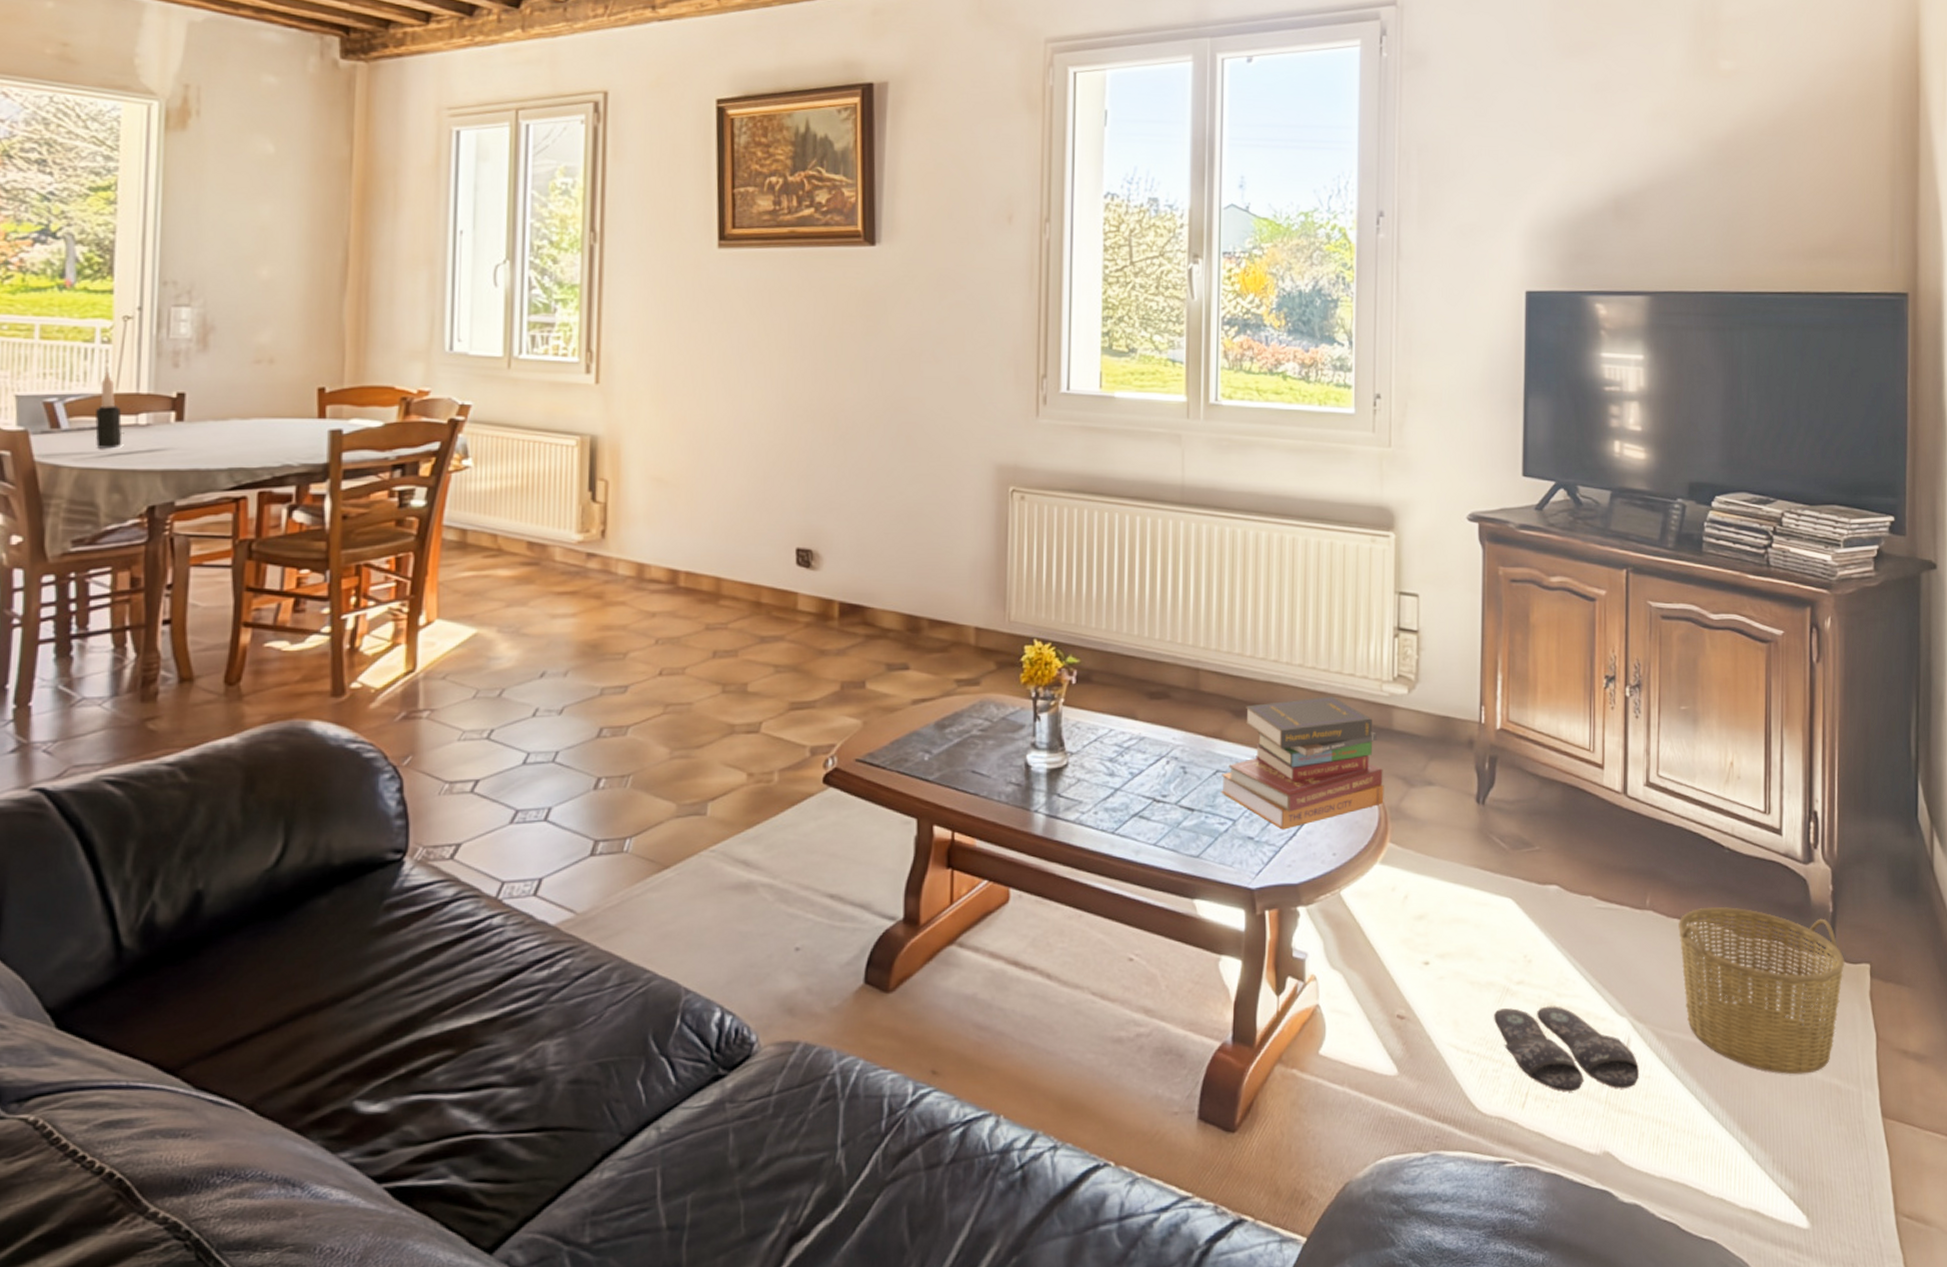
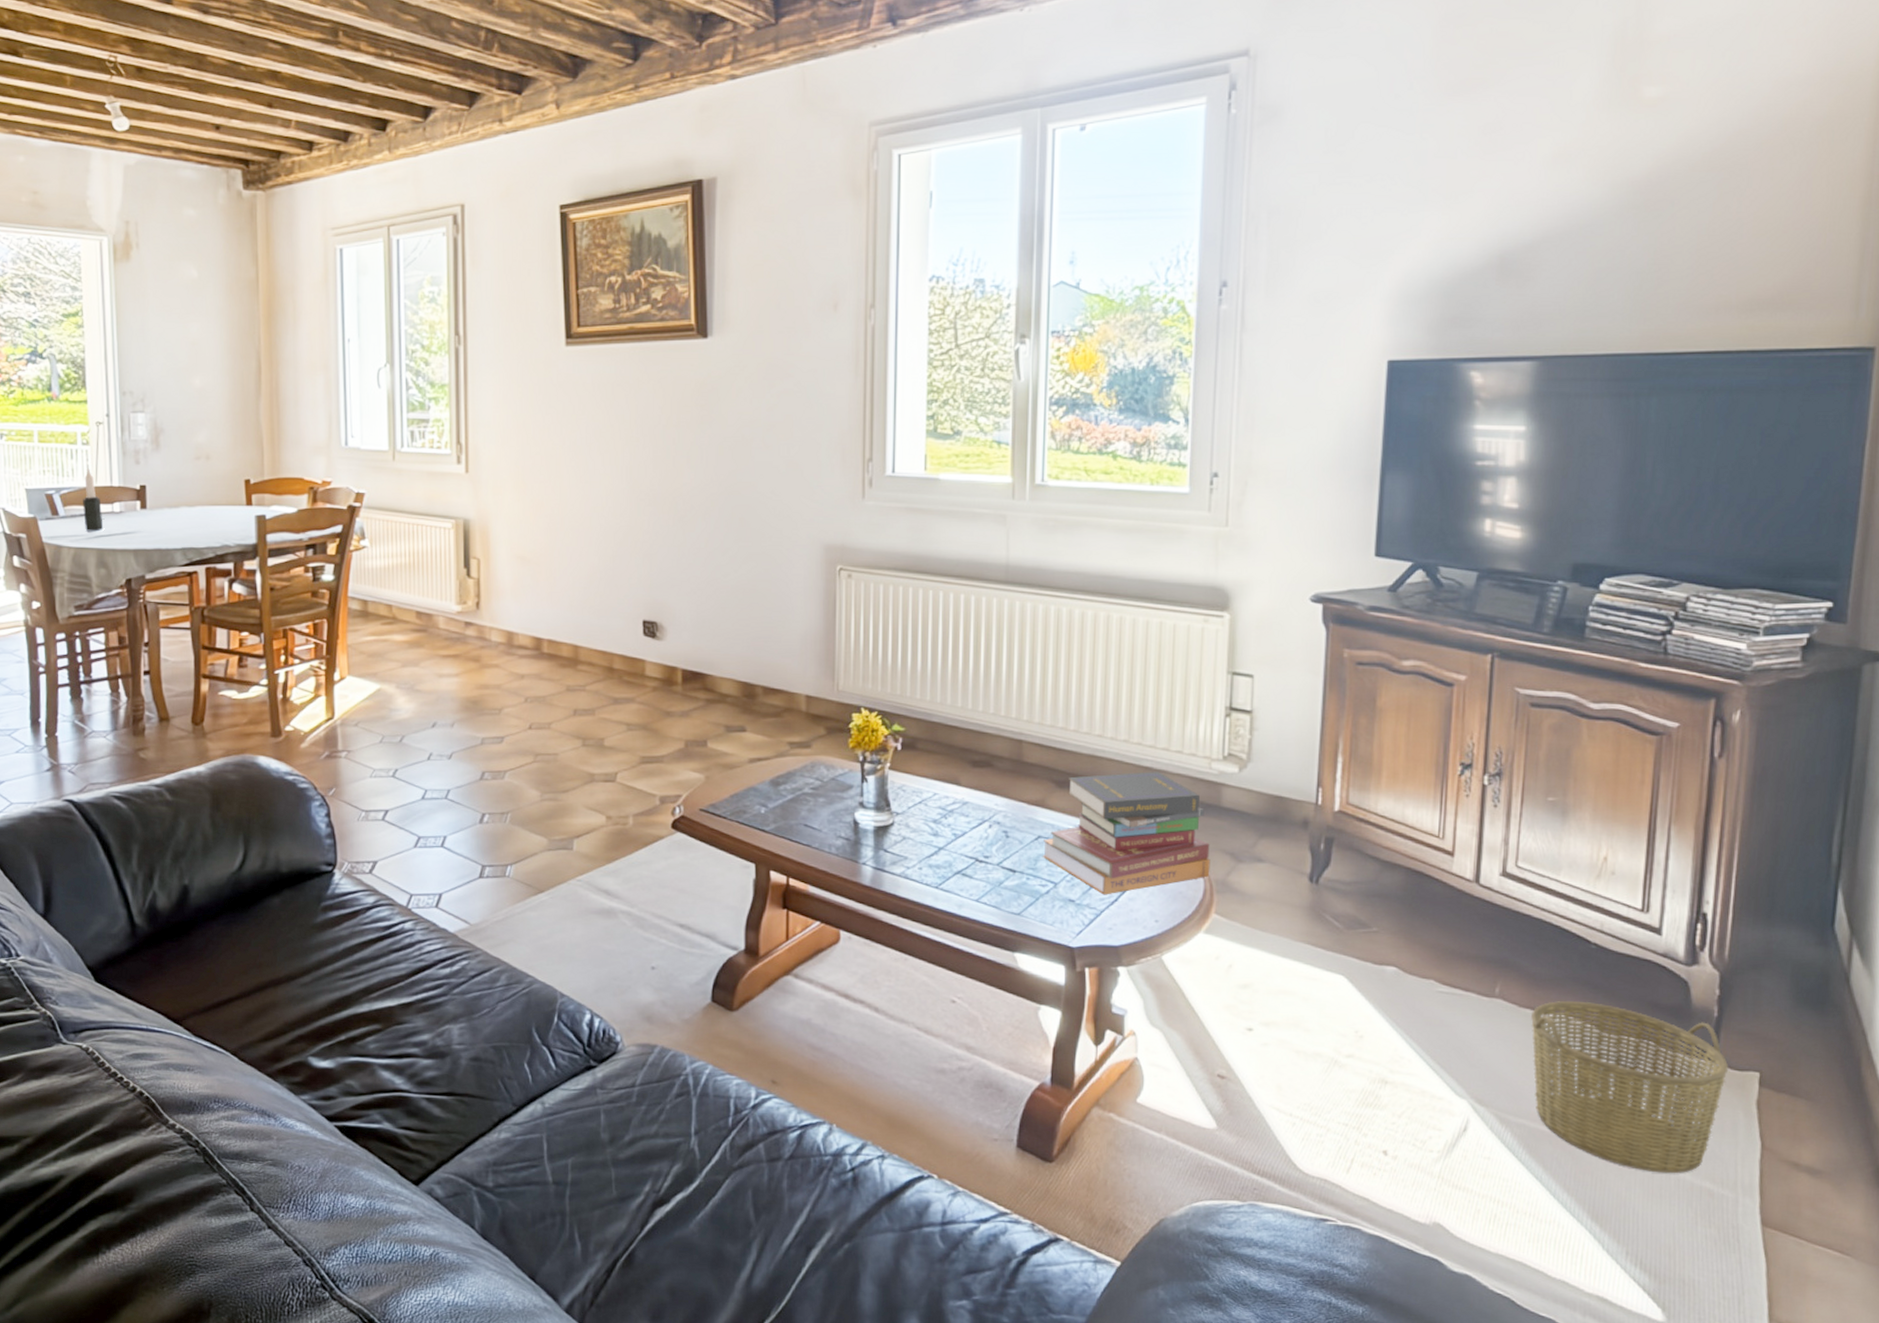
slippers: present [1494,1006,1639,1091] -> none [1320,1079,1477,1167]

